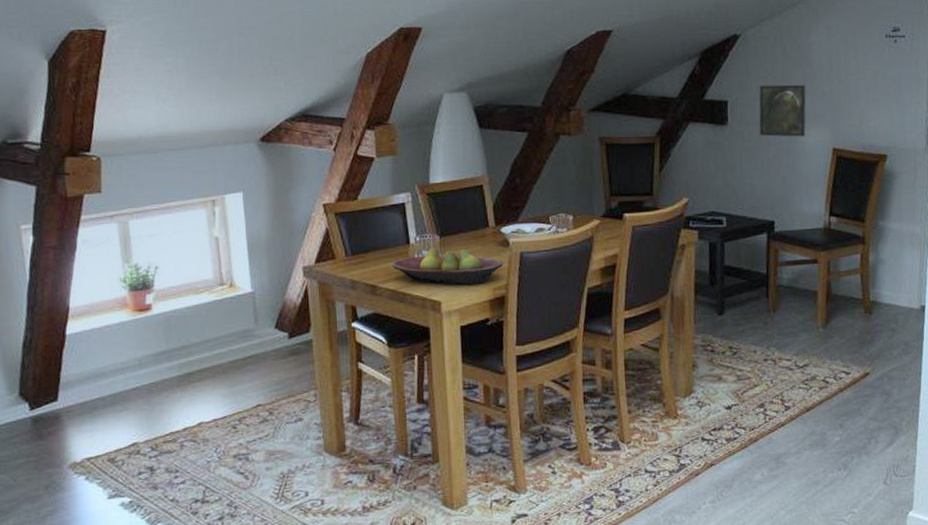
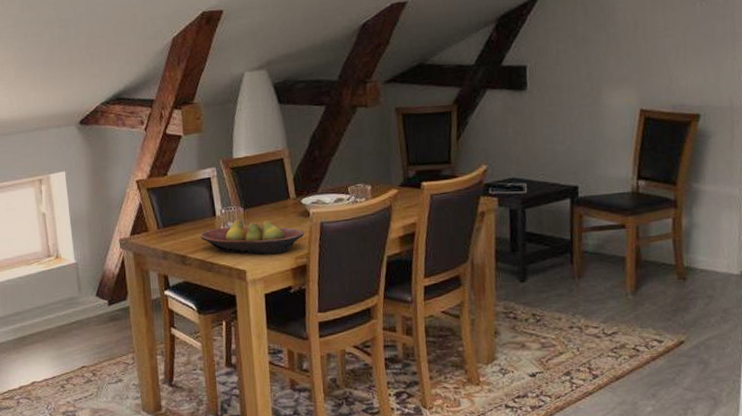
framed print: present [759,84,806,137] -> none [559,45,610,100]

